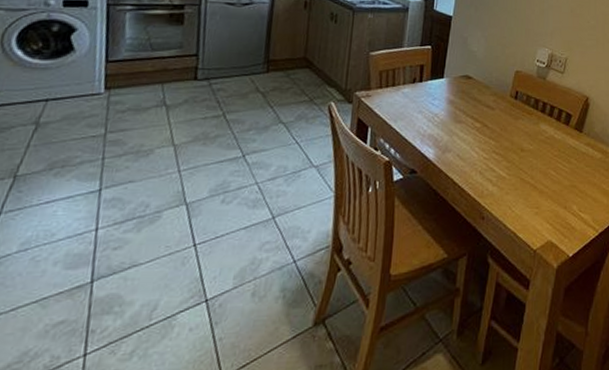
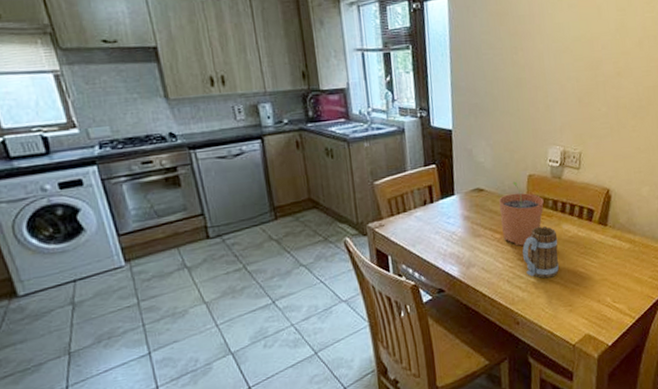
plant pot: none [483,75,526,139] -> present [499,181,544,246]
mug: none [499,122,535,176] -> present [522,225,560,279]

